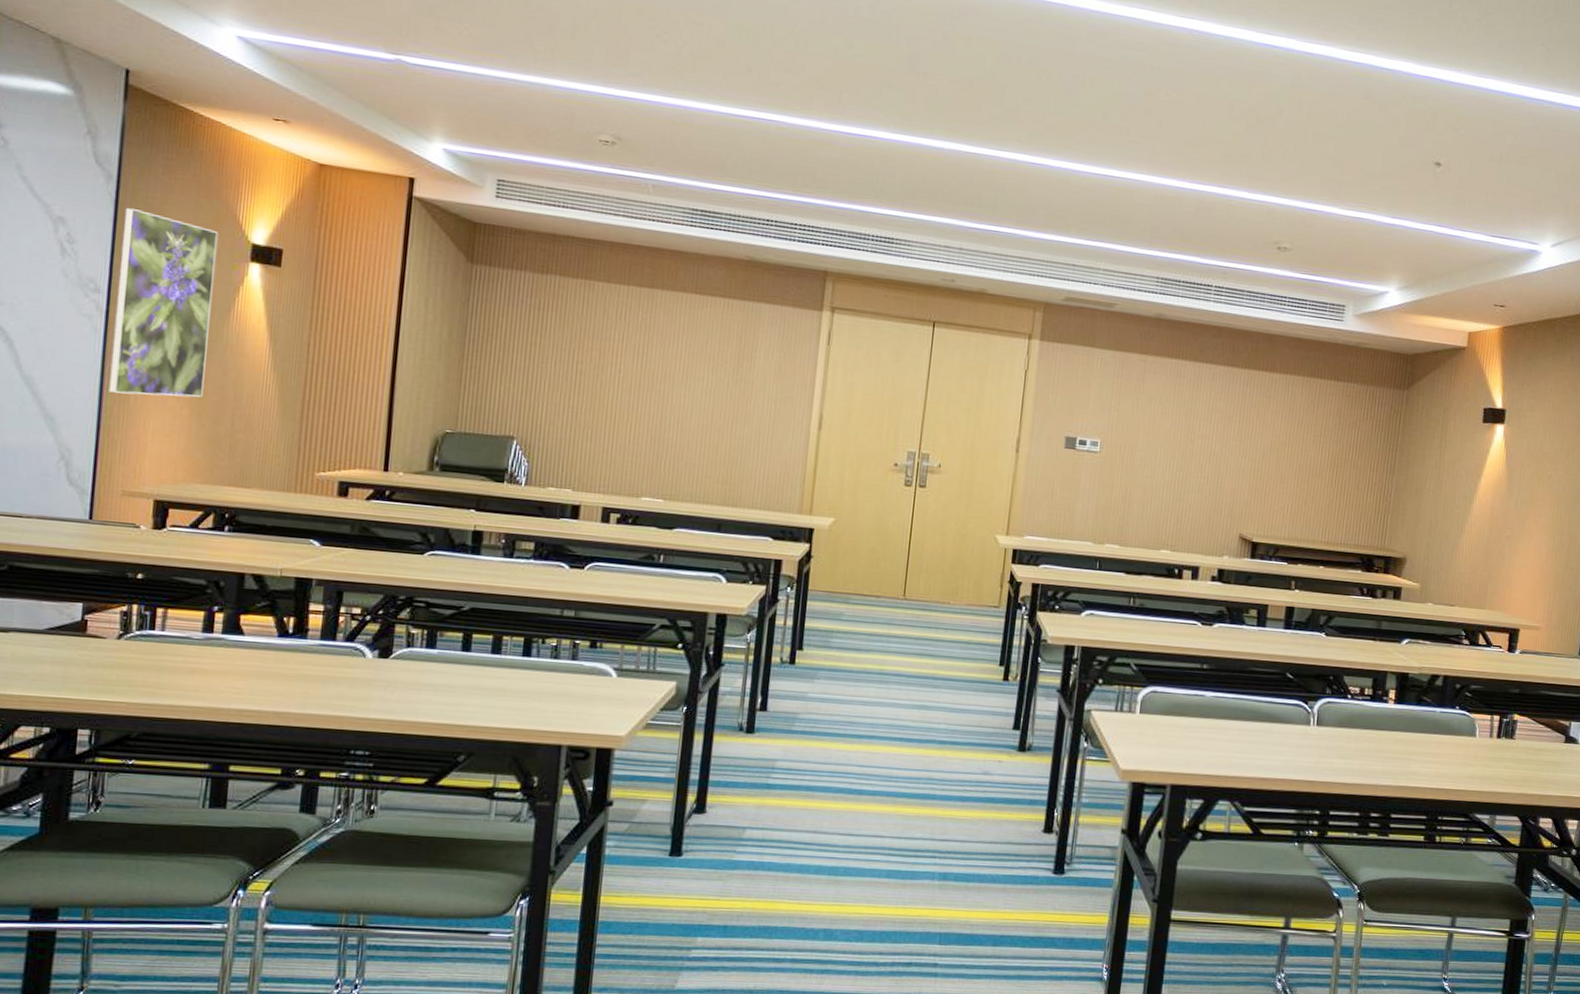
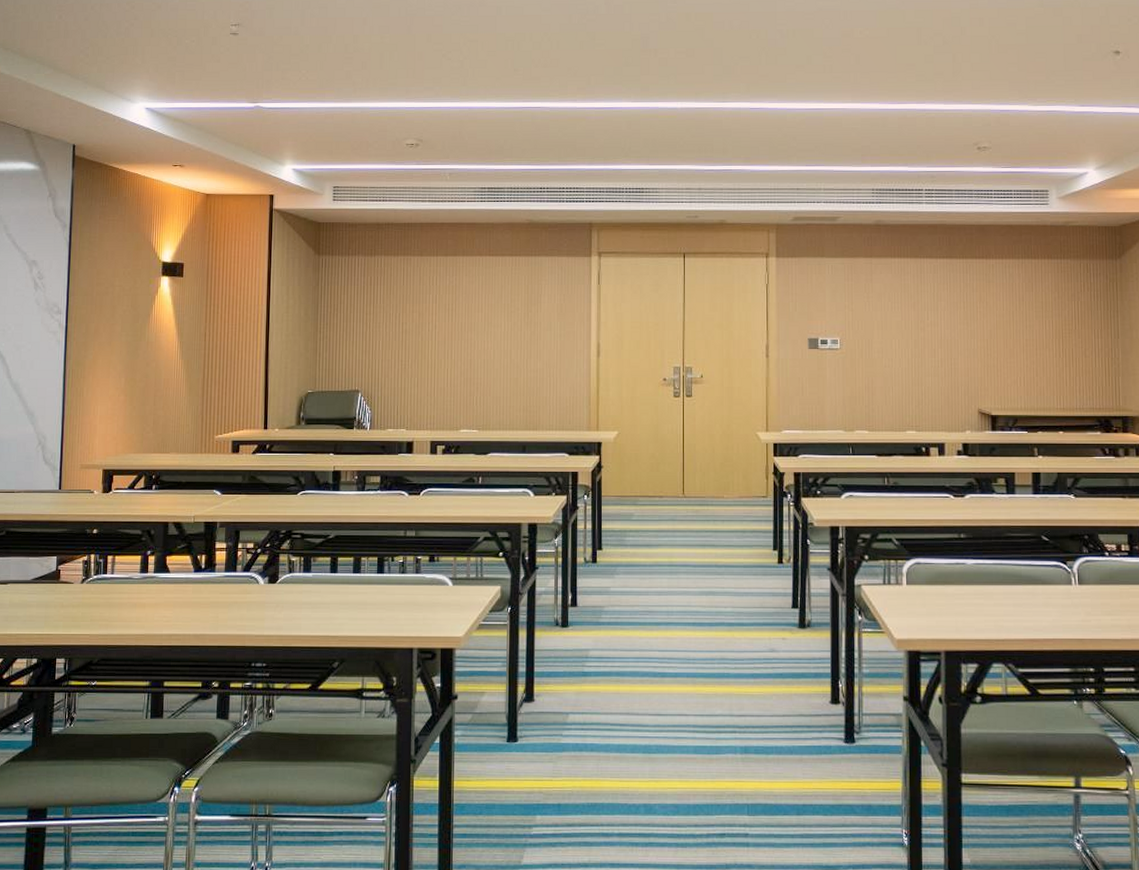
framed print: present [108,207,218,397] -> none [69,246,138,389]

